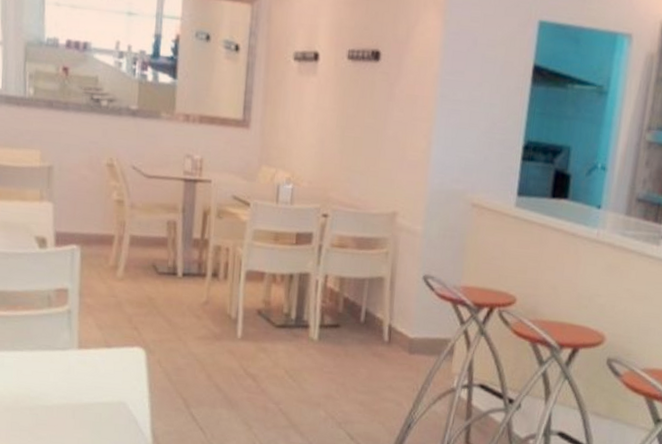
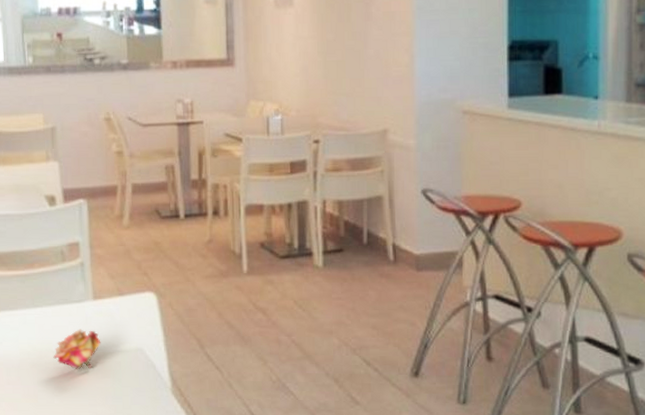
flower: none [30,377,83,419] -> present [53,329,101,371]

